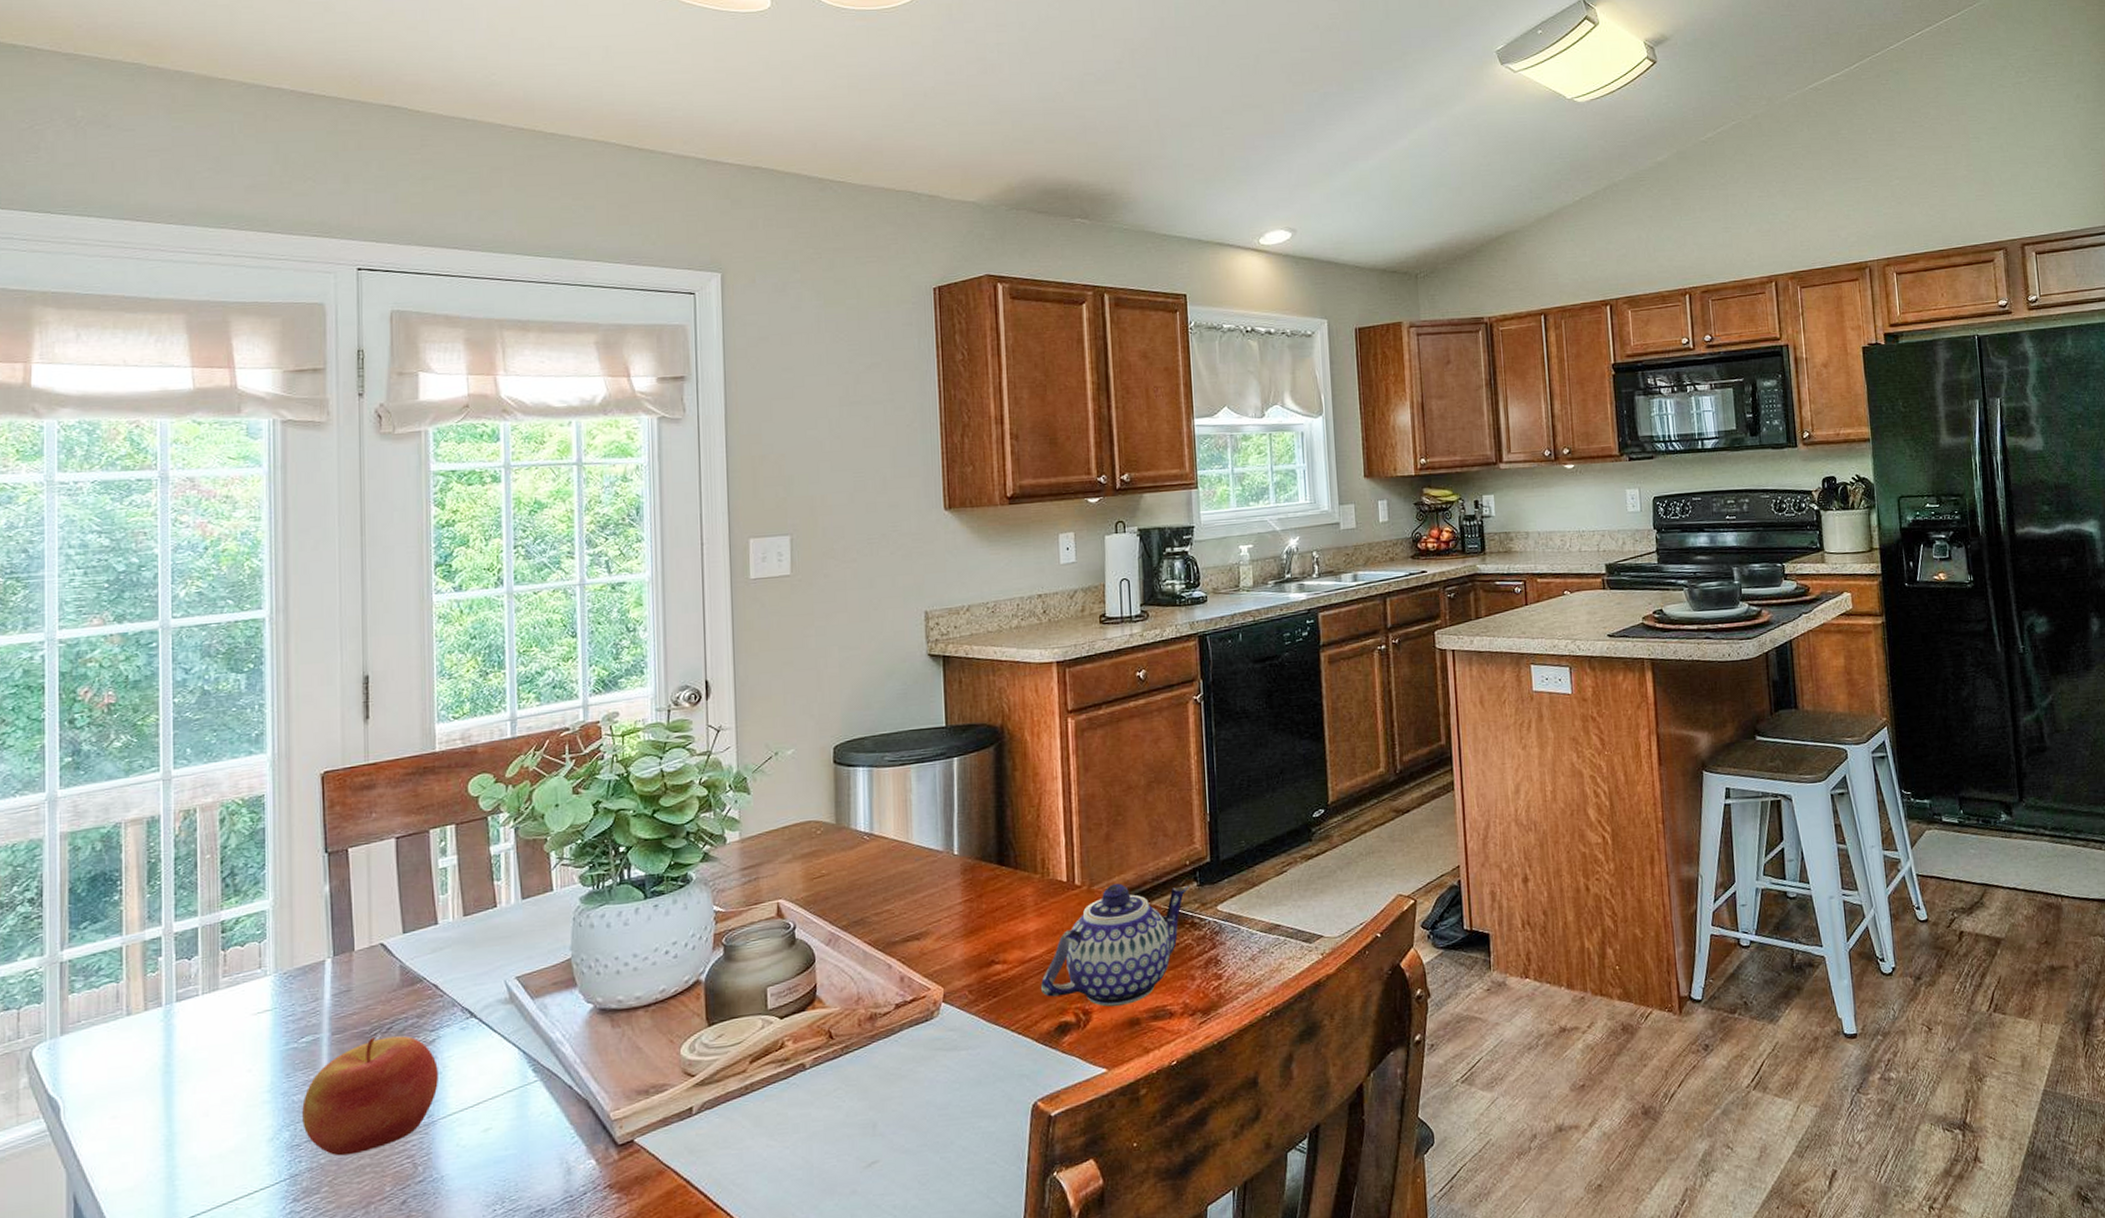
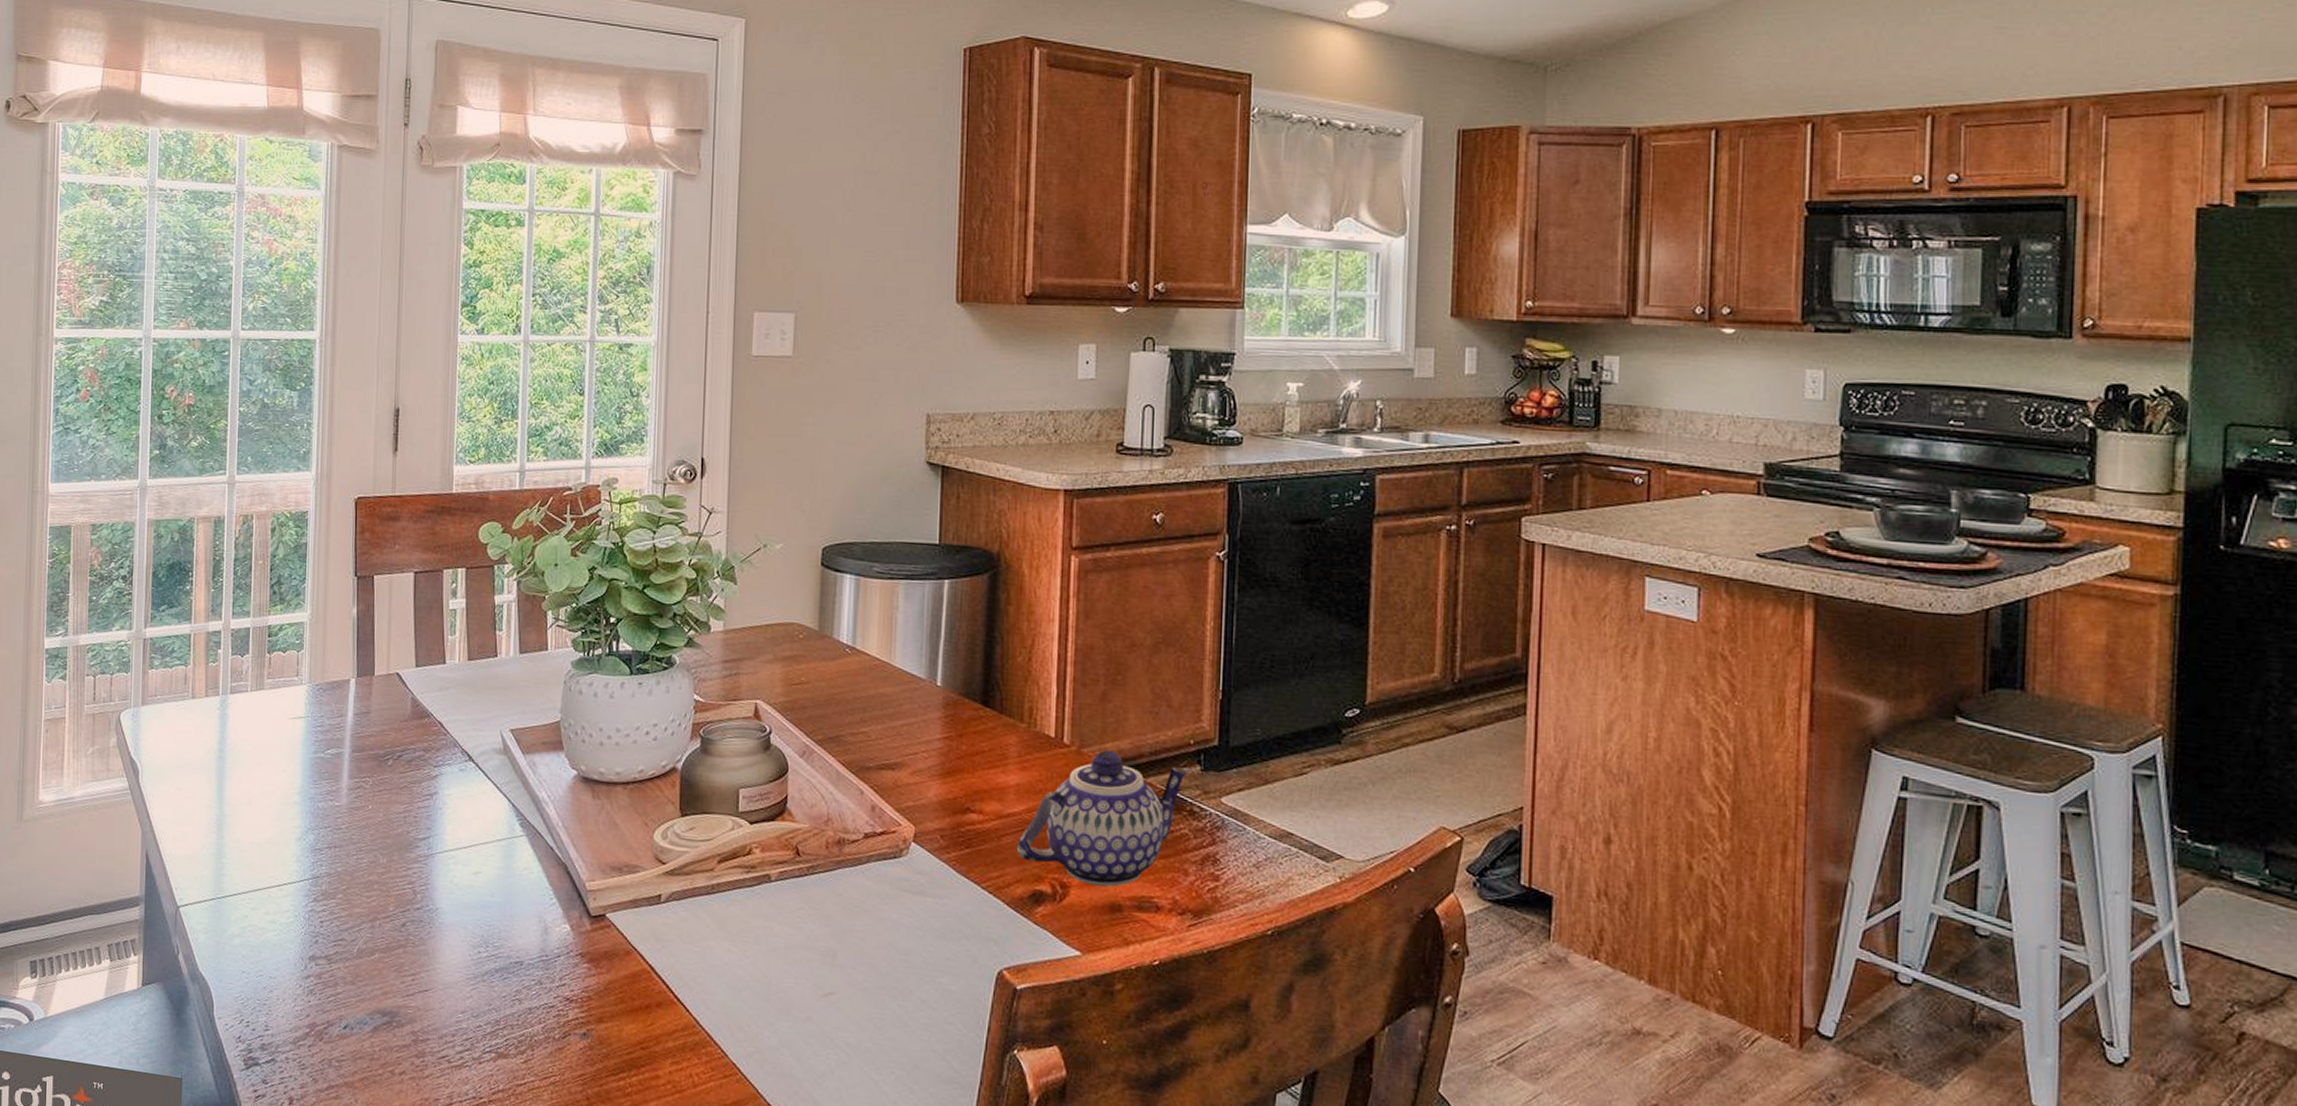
apple: present [302,1036,438,1156] -> none [325,762,439,870]

